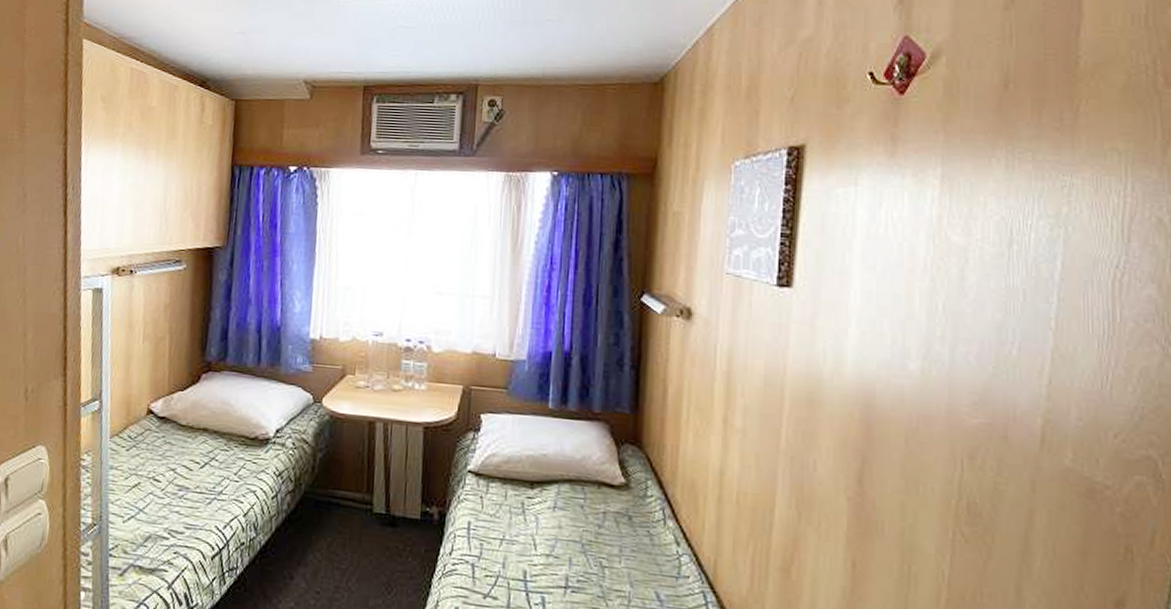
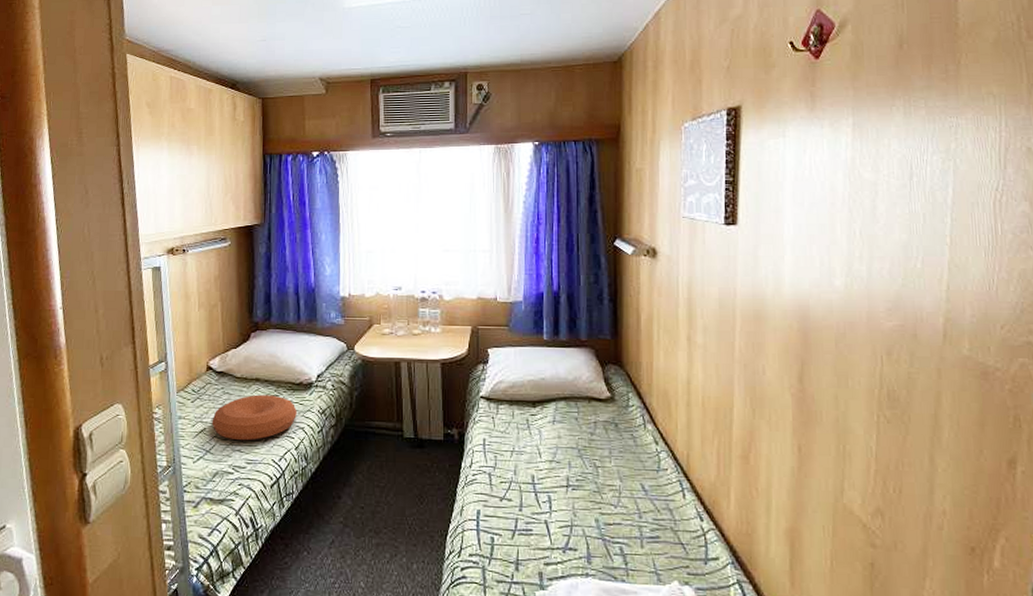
cushion: none [148,447,249,502] -> present [212,394,297,441]

